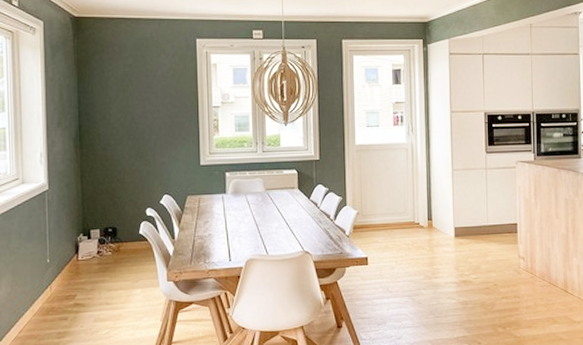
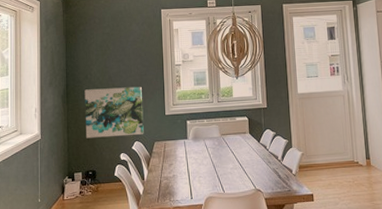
wall art: none [102,130,175,190] -> present [85,86,144,138]

